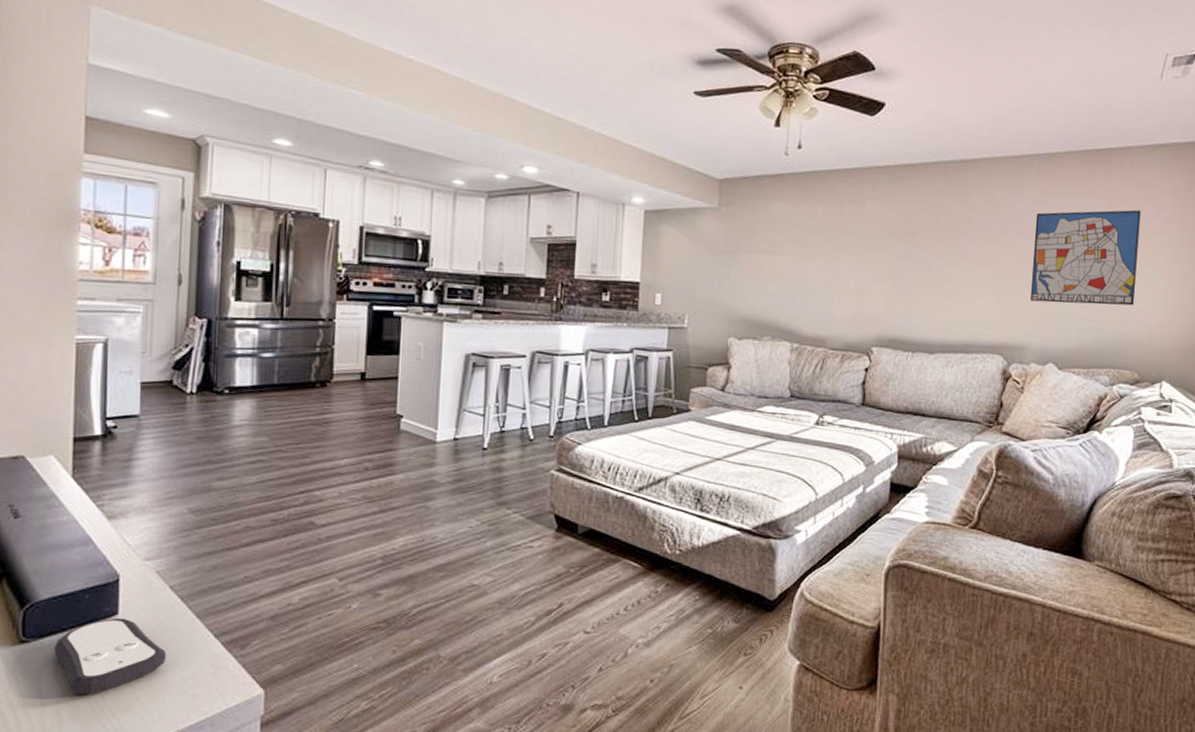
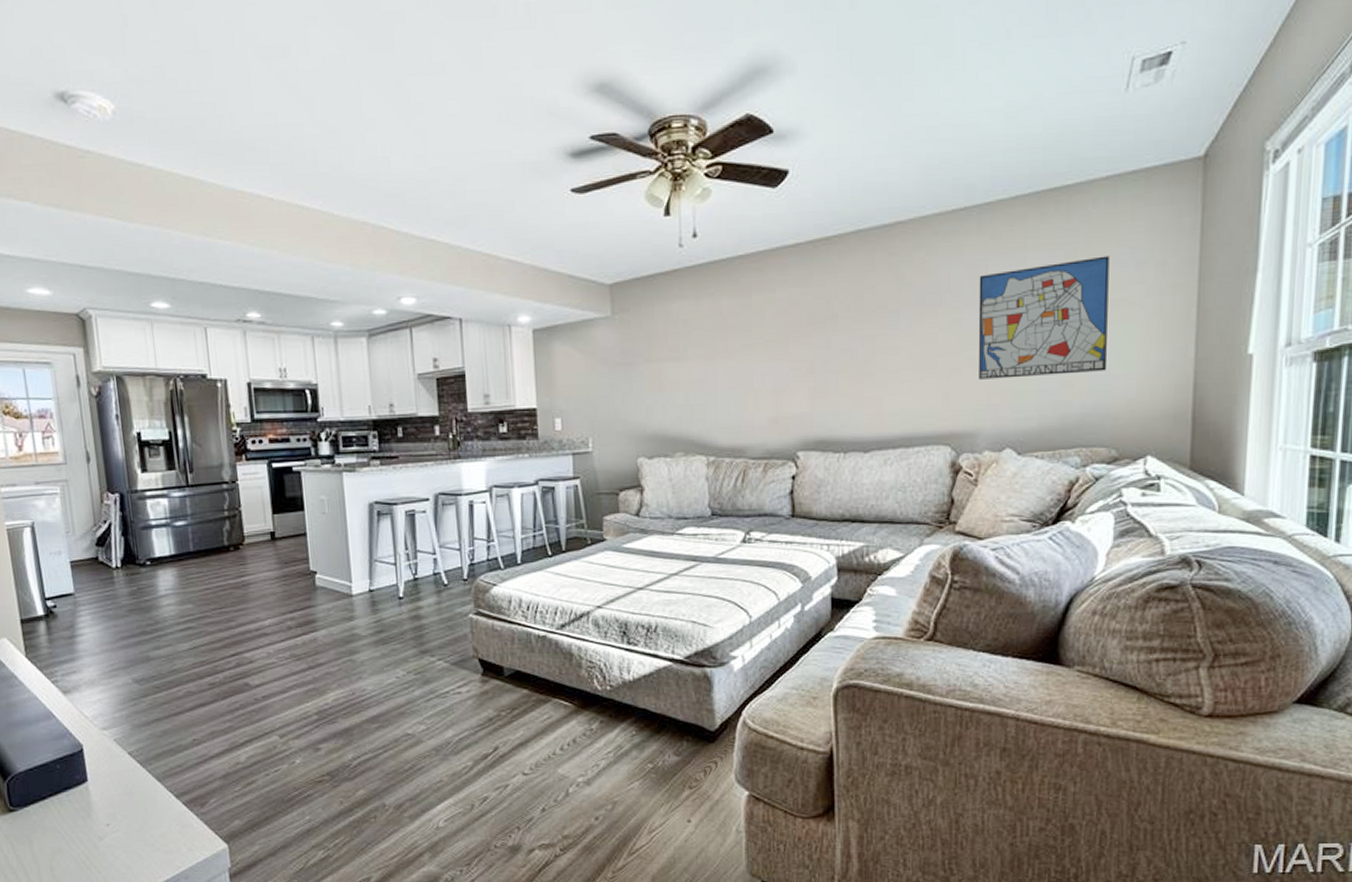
remote control: present [54,617,167,695] -> none [38,784,137,856]

